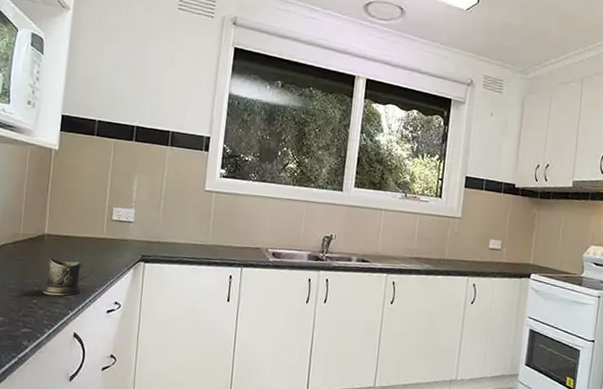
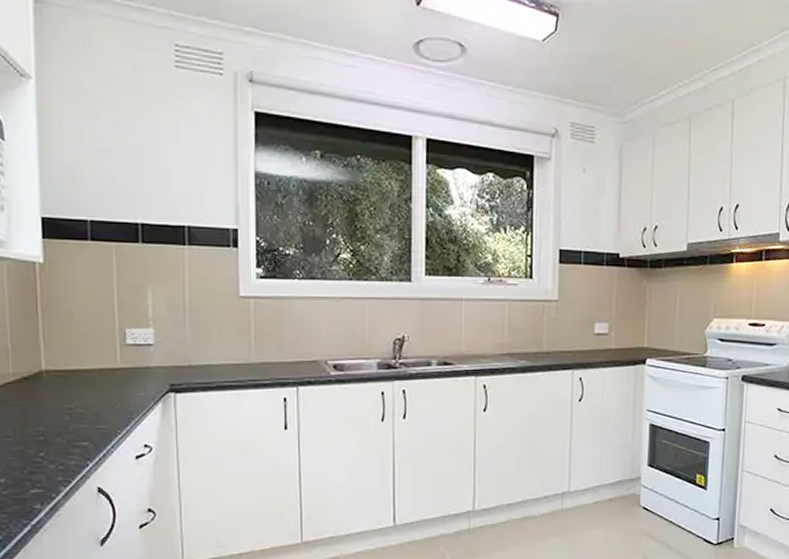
mug: present [42,259,94,296] -> none [50,400,111,445]

